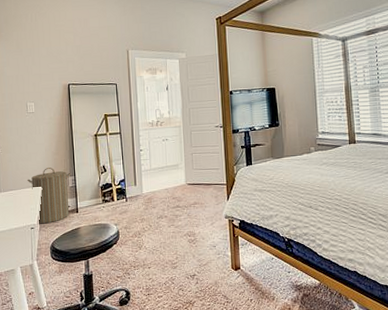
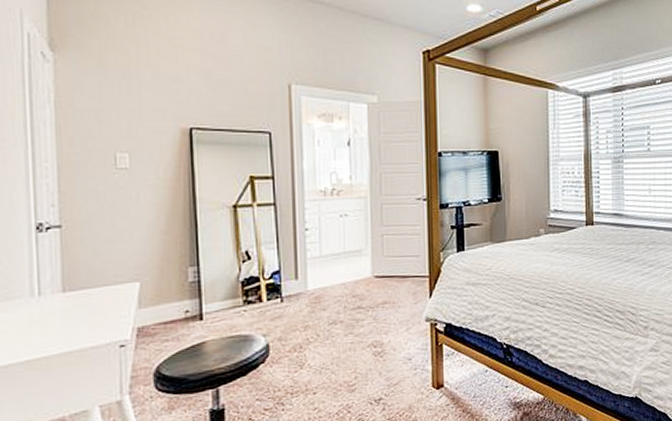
laundry hamper: present [27,168,71,224] -> none [114,253,192,339]

